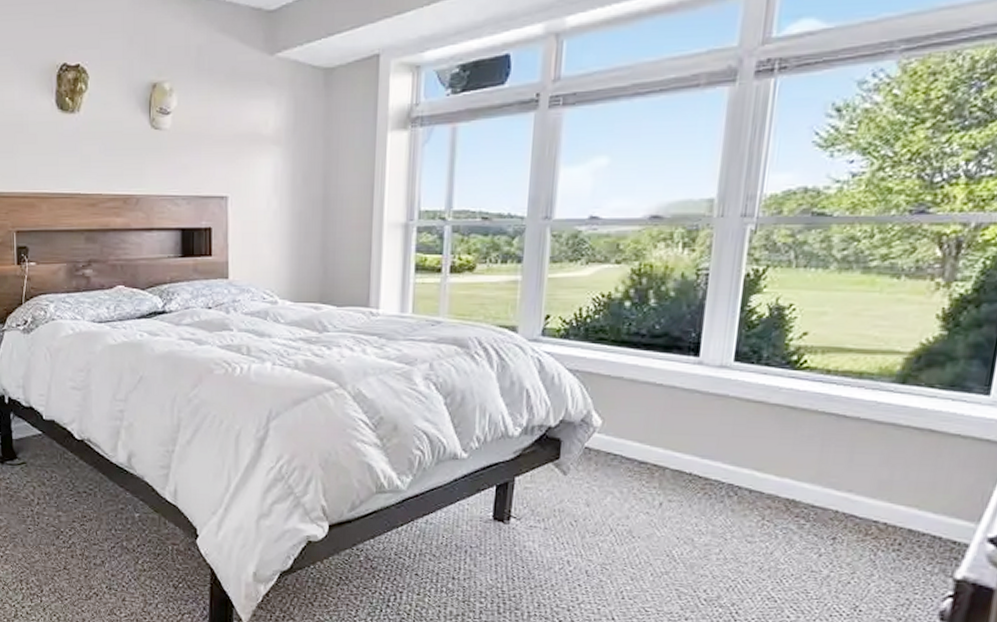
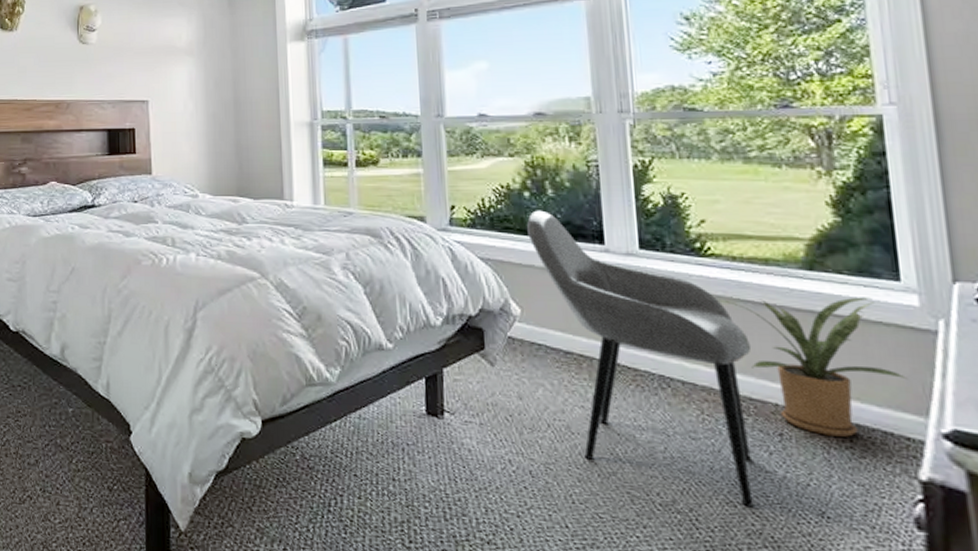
armchair: none [622,320,826,602] -> present [527,210,754,508]
house plant: none [802,410,970,541] -> present [717,297,908,437]

